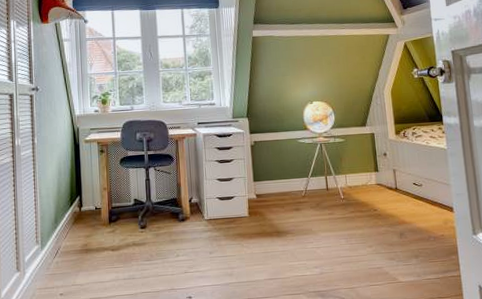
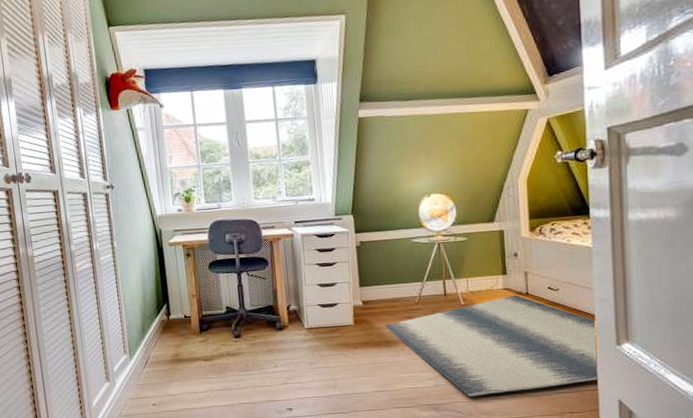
rug: none [276,190,462,284] -> present [385,295,600,397]

